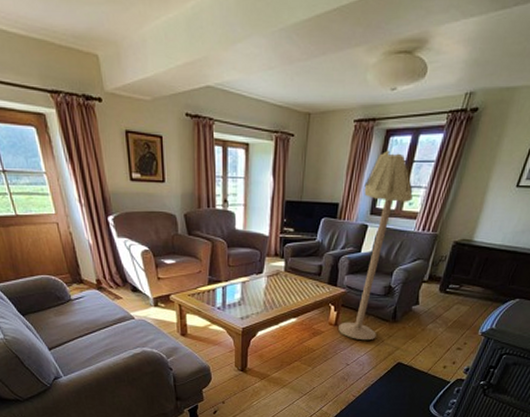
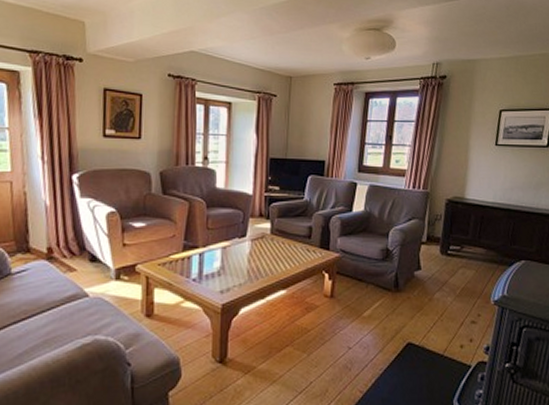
floor lamp: present [339,150,413,341] -> none [335,110,398,316]

